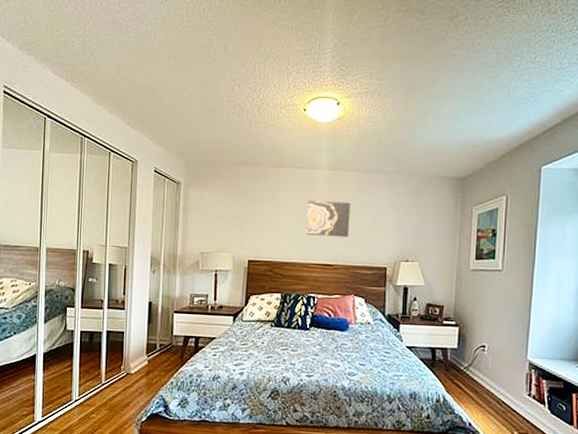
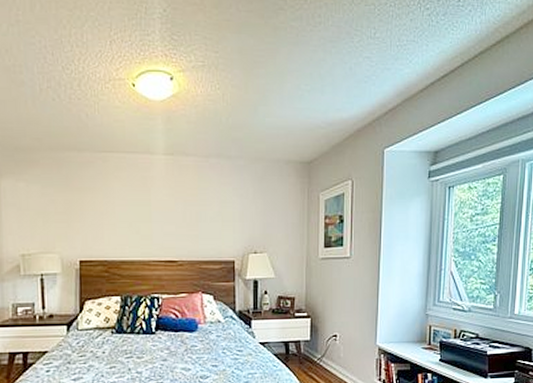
wall art: present [306,201,351,237] -> none [143,190,193,230]

